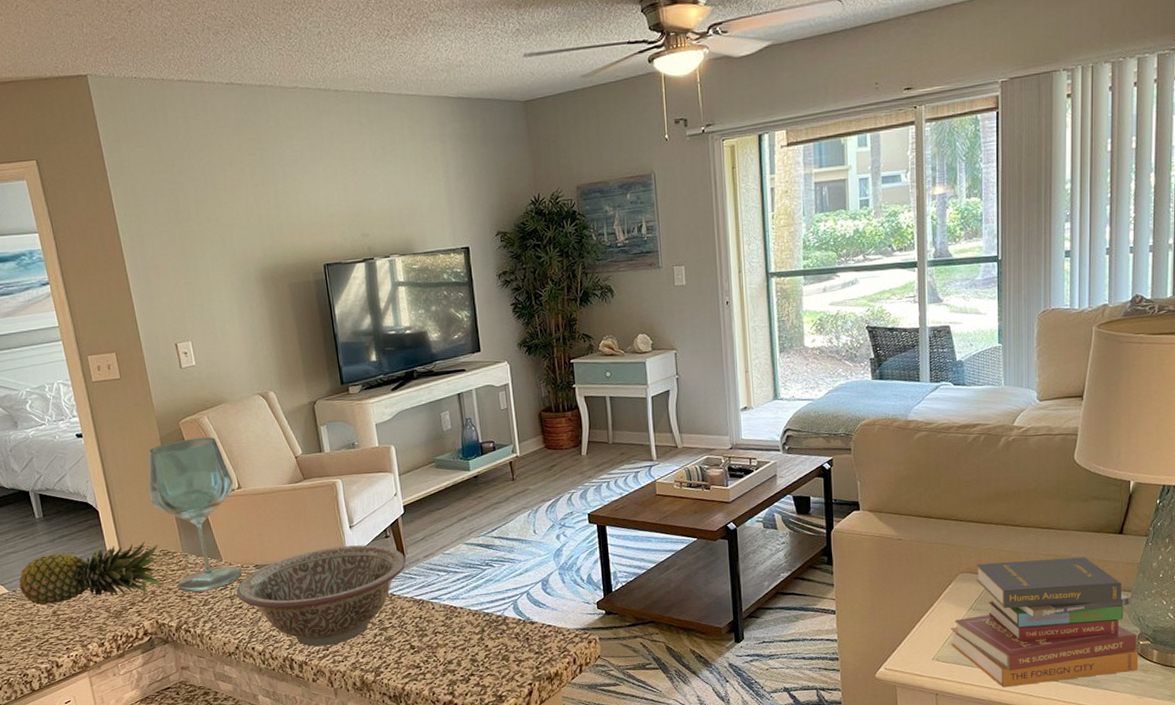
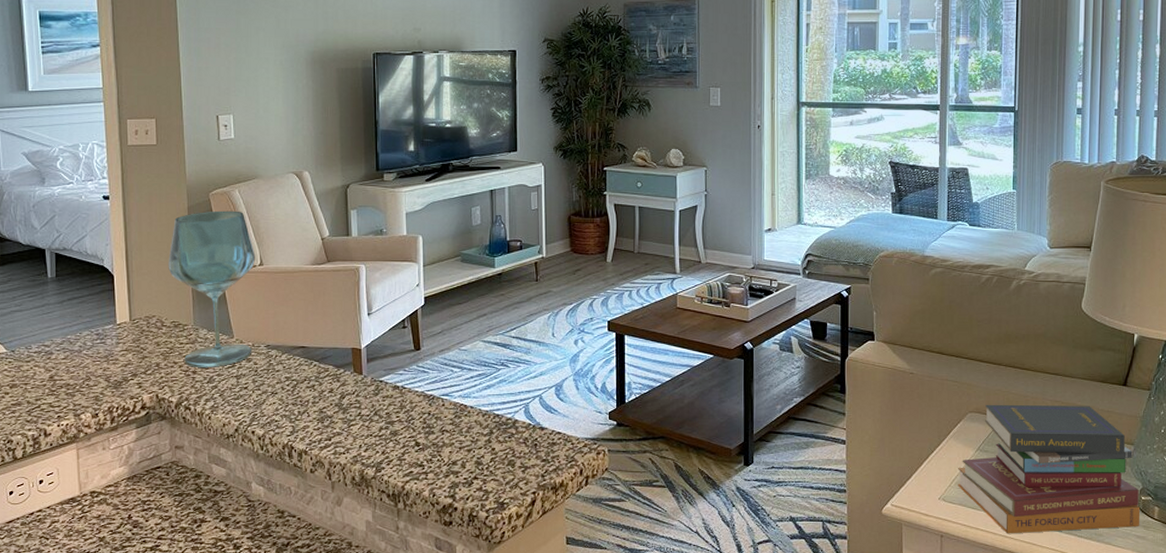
fruit: present [19,541,160,605] -> none [19,310,170,369]
decorative bowl: present [236,544,407,647] -> none [244,333,421,435]

